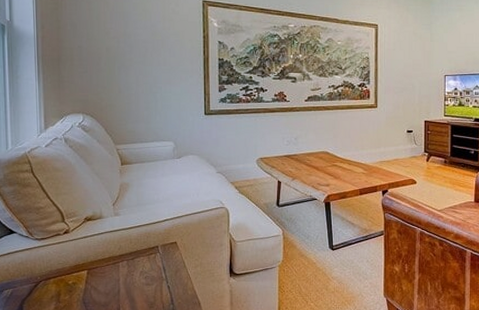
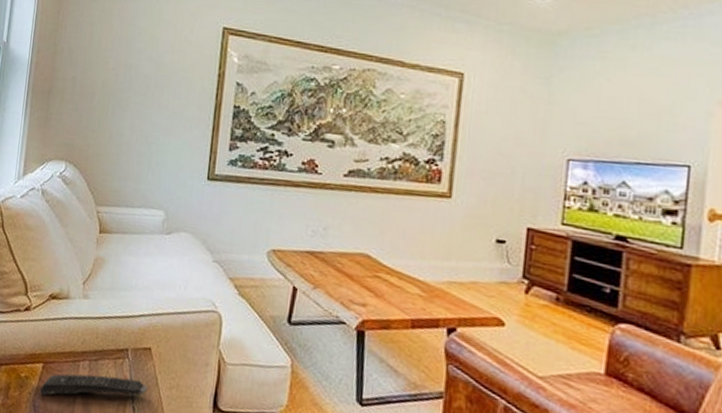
remote control: none [88,266,178,293] -> present [40,374,148,396]

